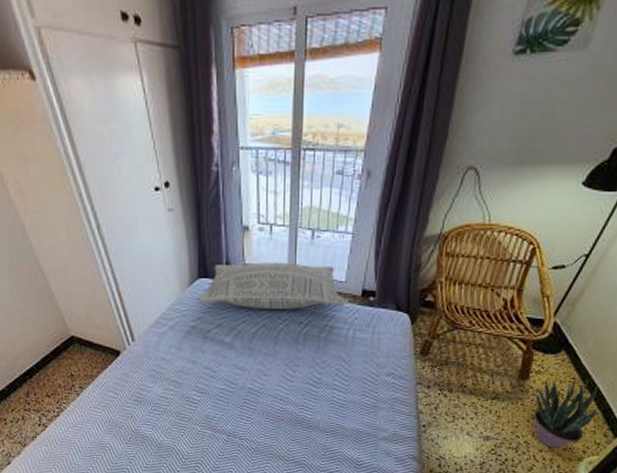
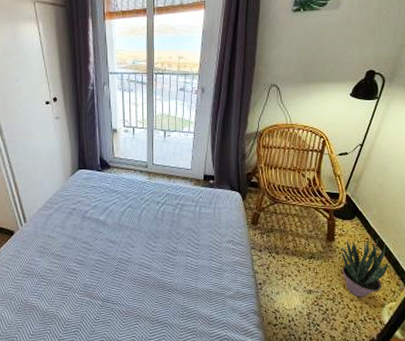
pillow: present [199,262,346,309] -> none [79,155,192,192]

